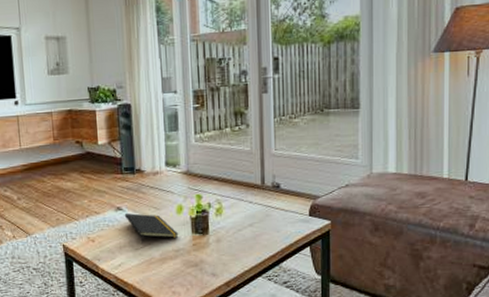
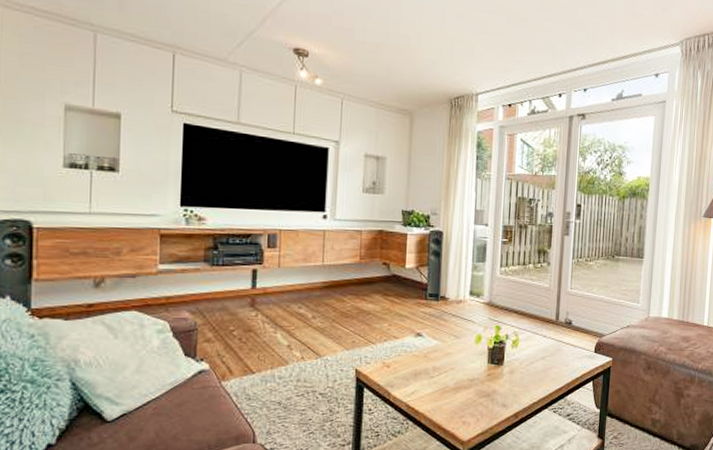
notepad: present [124,213,179,245] -> none [423,340,475,372]

